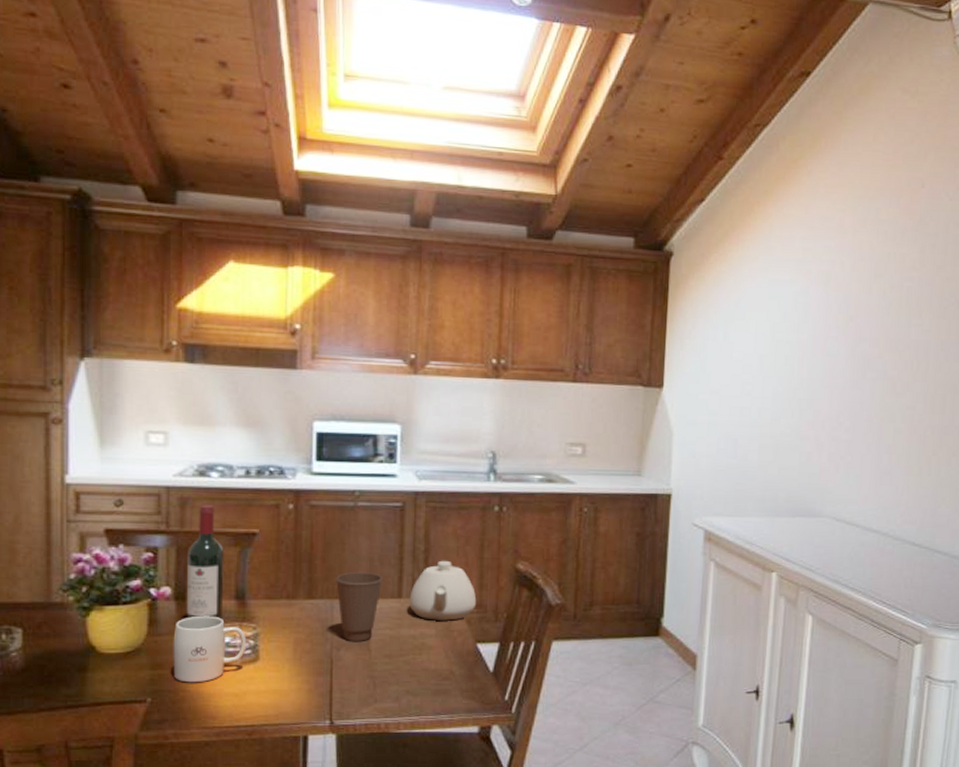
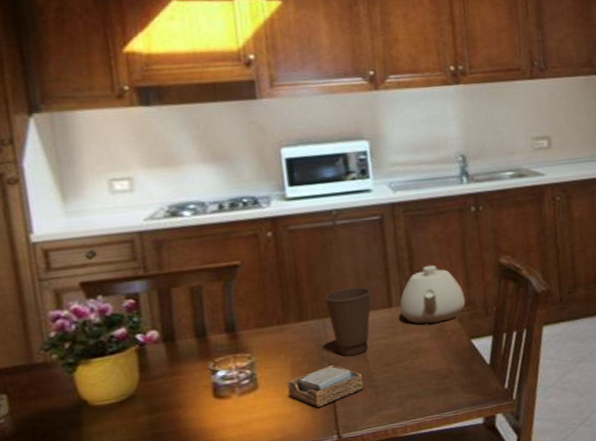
mug: present [173,615,247,683] -> none [167,351,244,422]
wine bottle: present [186,505,224,620] -> none [170,244,216,359]
napkin holder: none [288,647,363,689] -> present [287,364,364,407]

